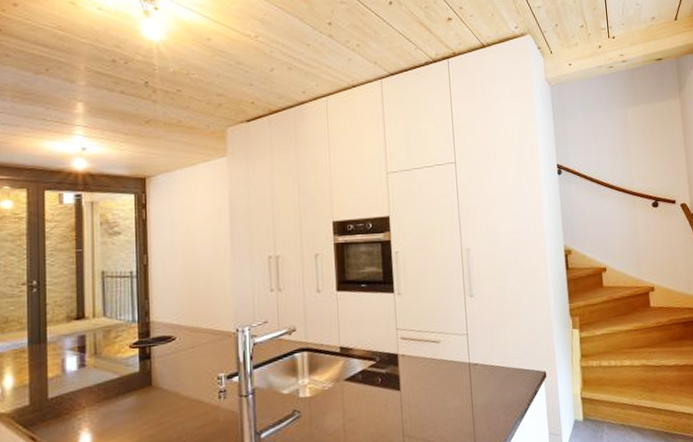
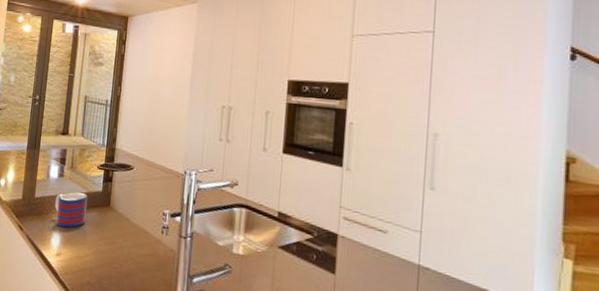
mug: none [78,379,123,424] -> present [55,192,87,228]

